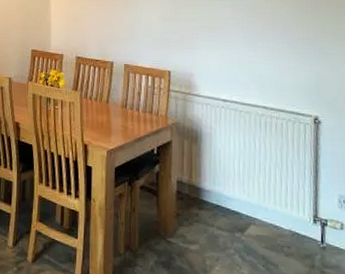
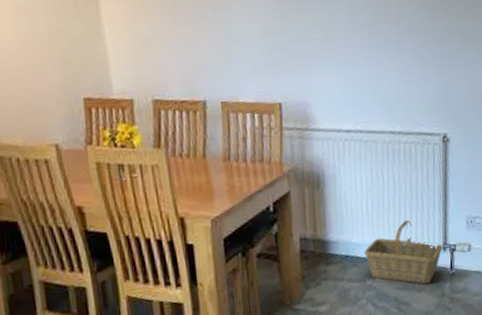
basket: none [234,185,314,251] -> present [364,220,443,285]

